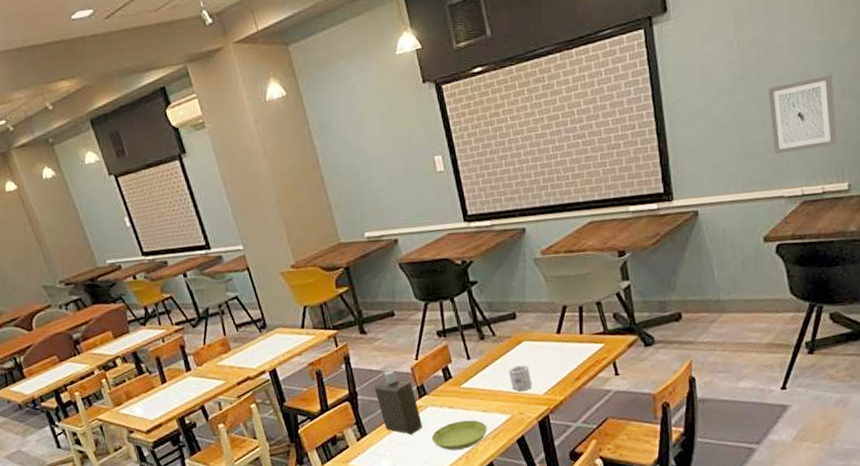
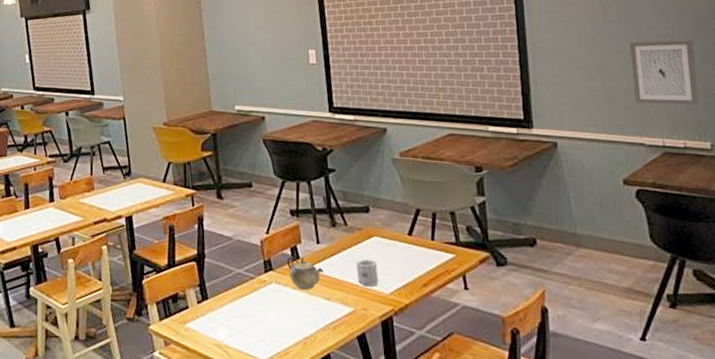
bottle: present [374,370,422,435] -> none [222,239,264,308]
saucer: present [431,420,488,451] -> none [271,304,329,335]
teapot: none [439,376,477,408] -> present [286,256,324,290]

